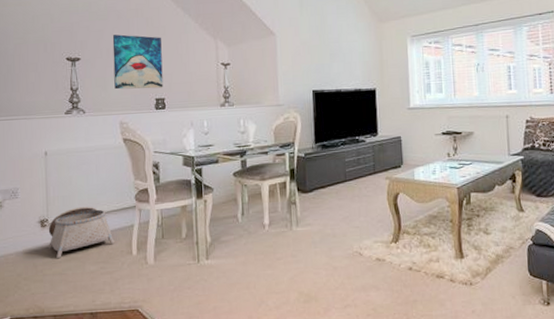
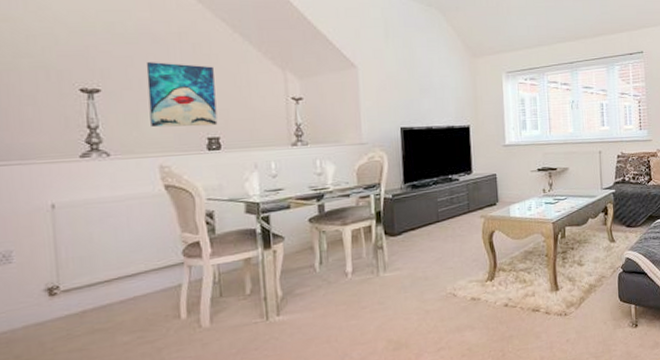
basket: present [48,206,115,258] -> none [59,266,156,331]

